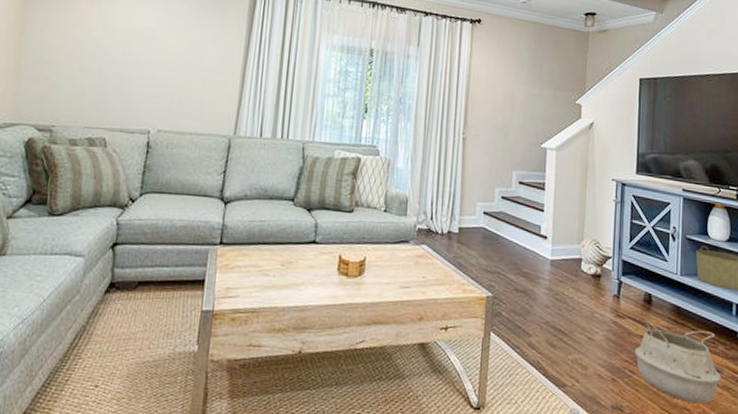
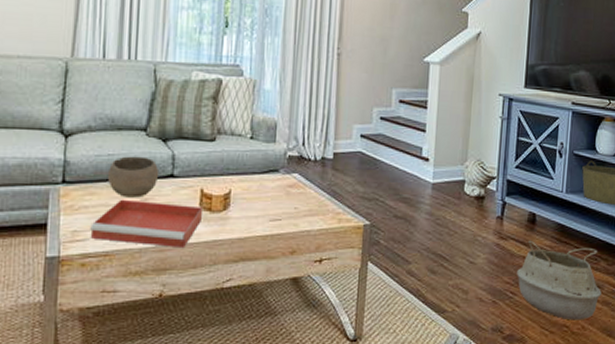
tray: none [241,261,340,310] -> present [90,199,202,249]
bowl: none [259,222,304,261] -> present [108,156,159,198]

